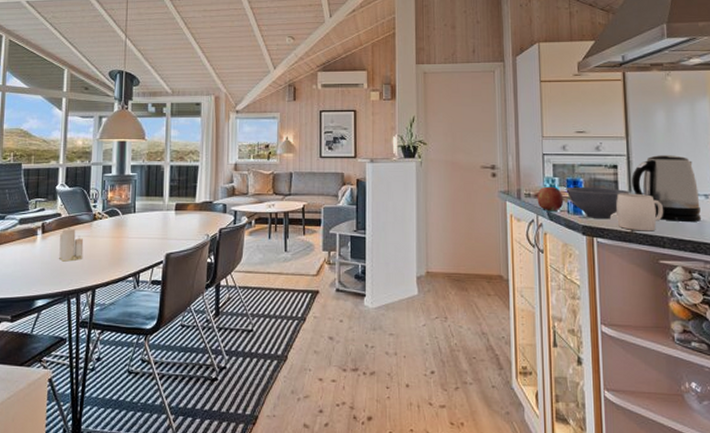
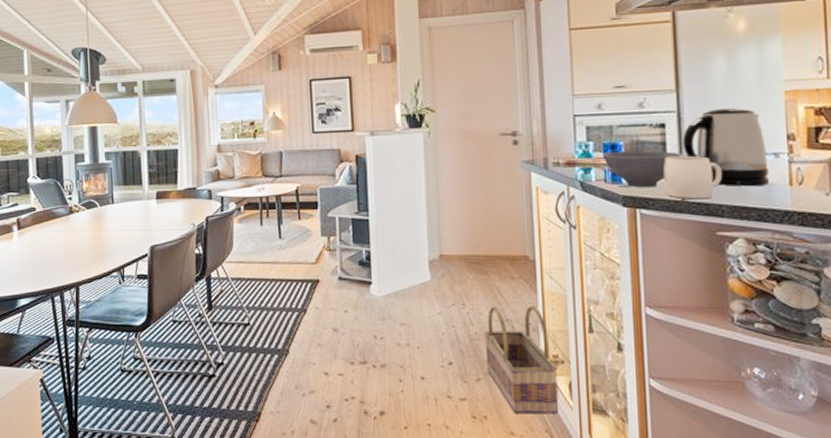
candle: present [59,226,84,262] -> none [37,220,63,259]
basket: none [463,320,526,422] -> present [484,306,558,414]
fruit: present [537,186,564,212] -> none [567,152,600,181]

